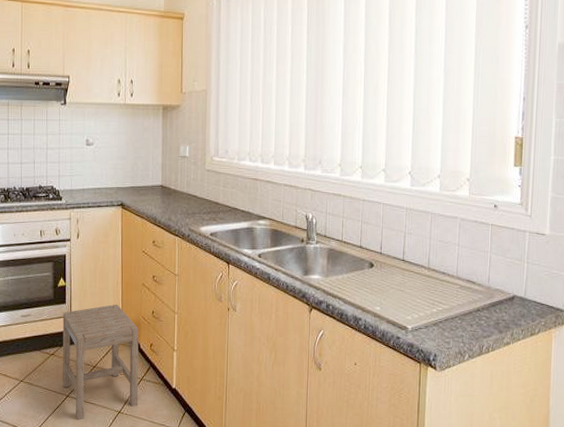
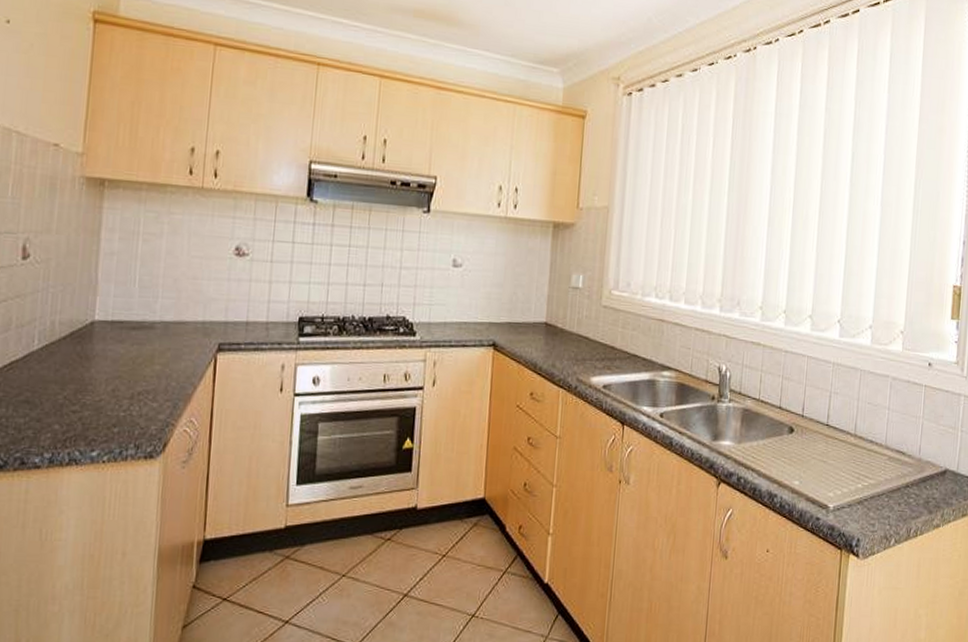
stool: present [62,304,139,420] -> none [400,473,506,627]

